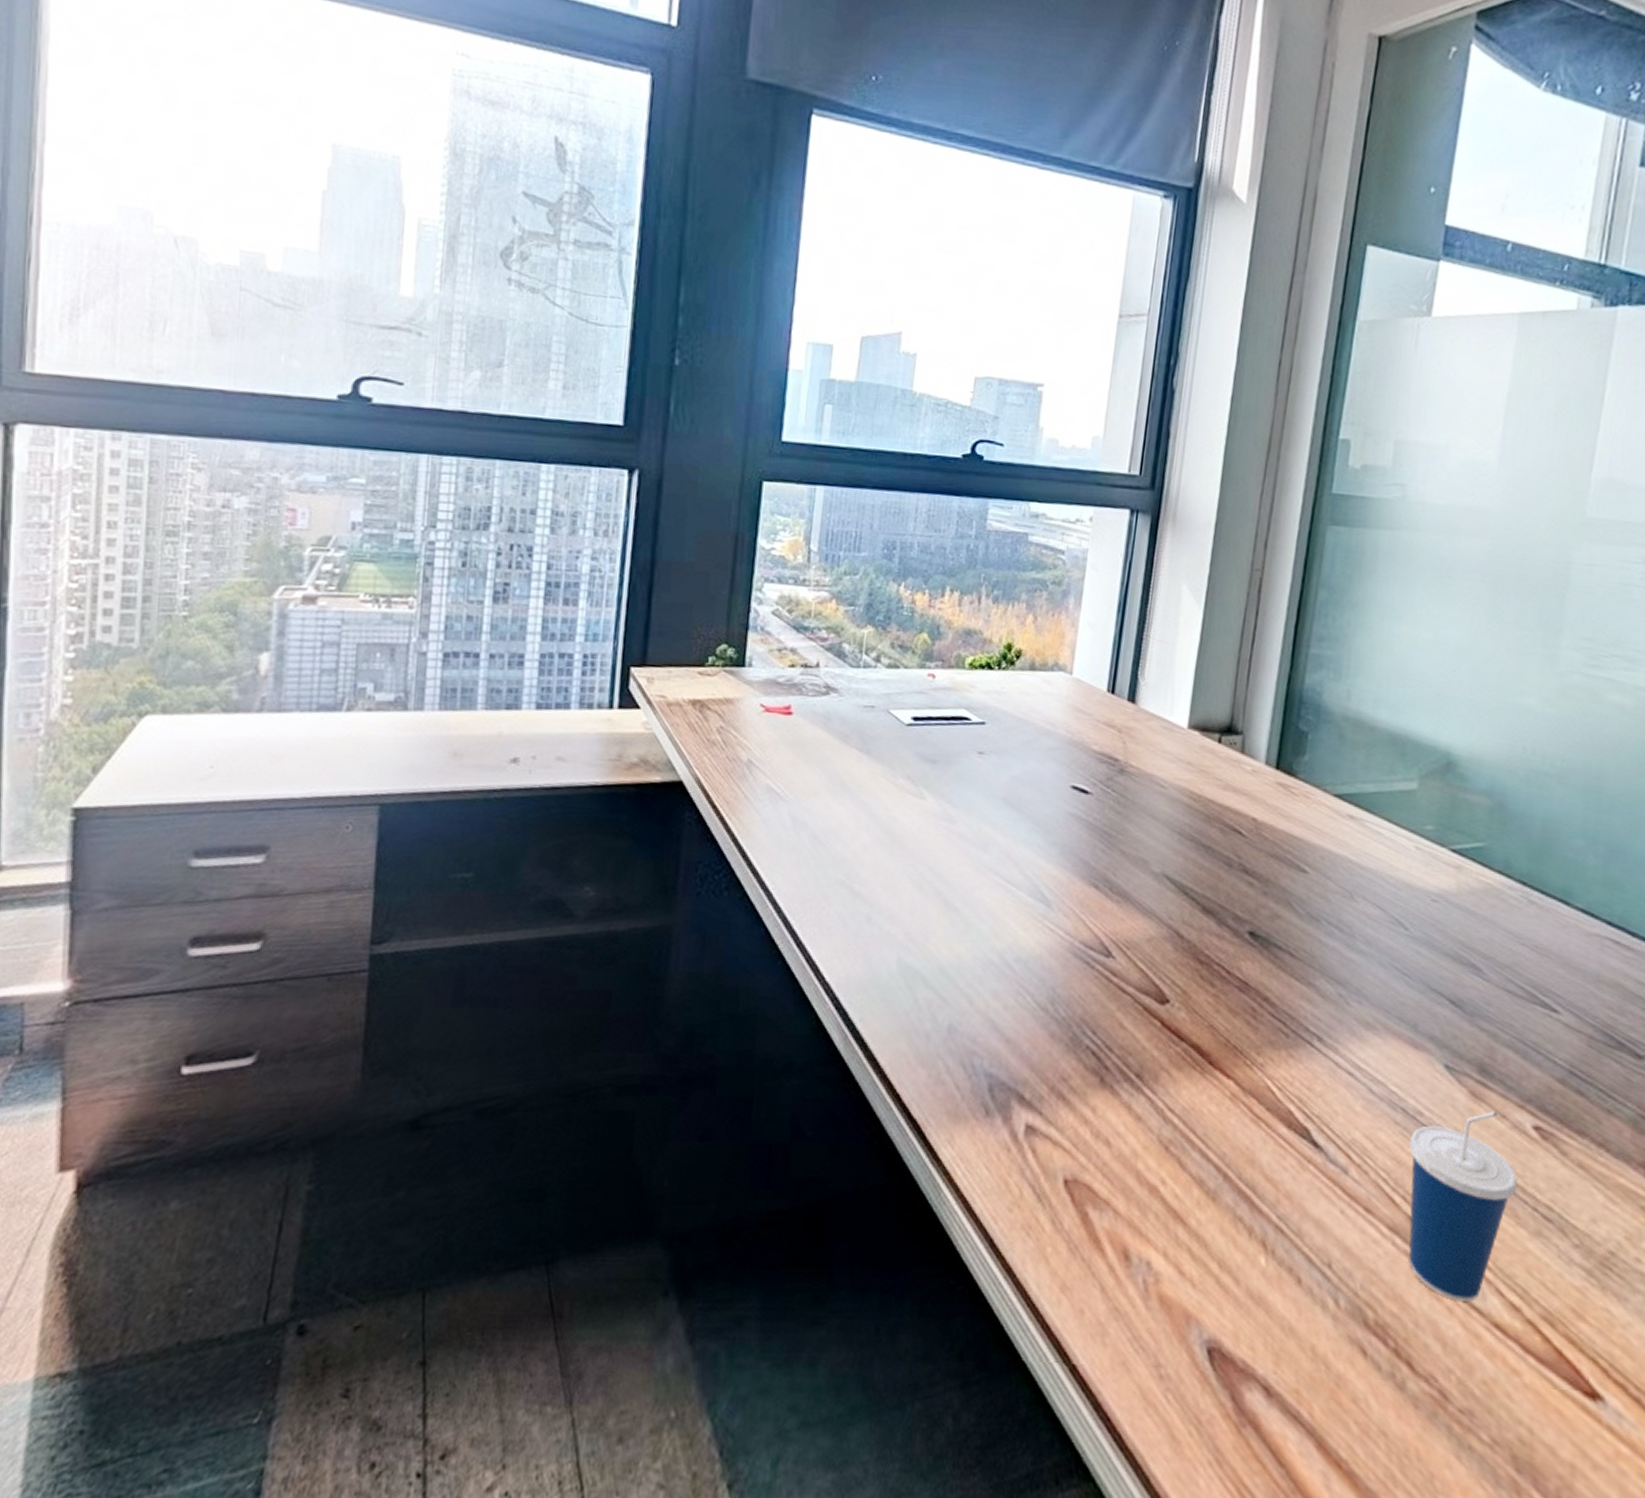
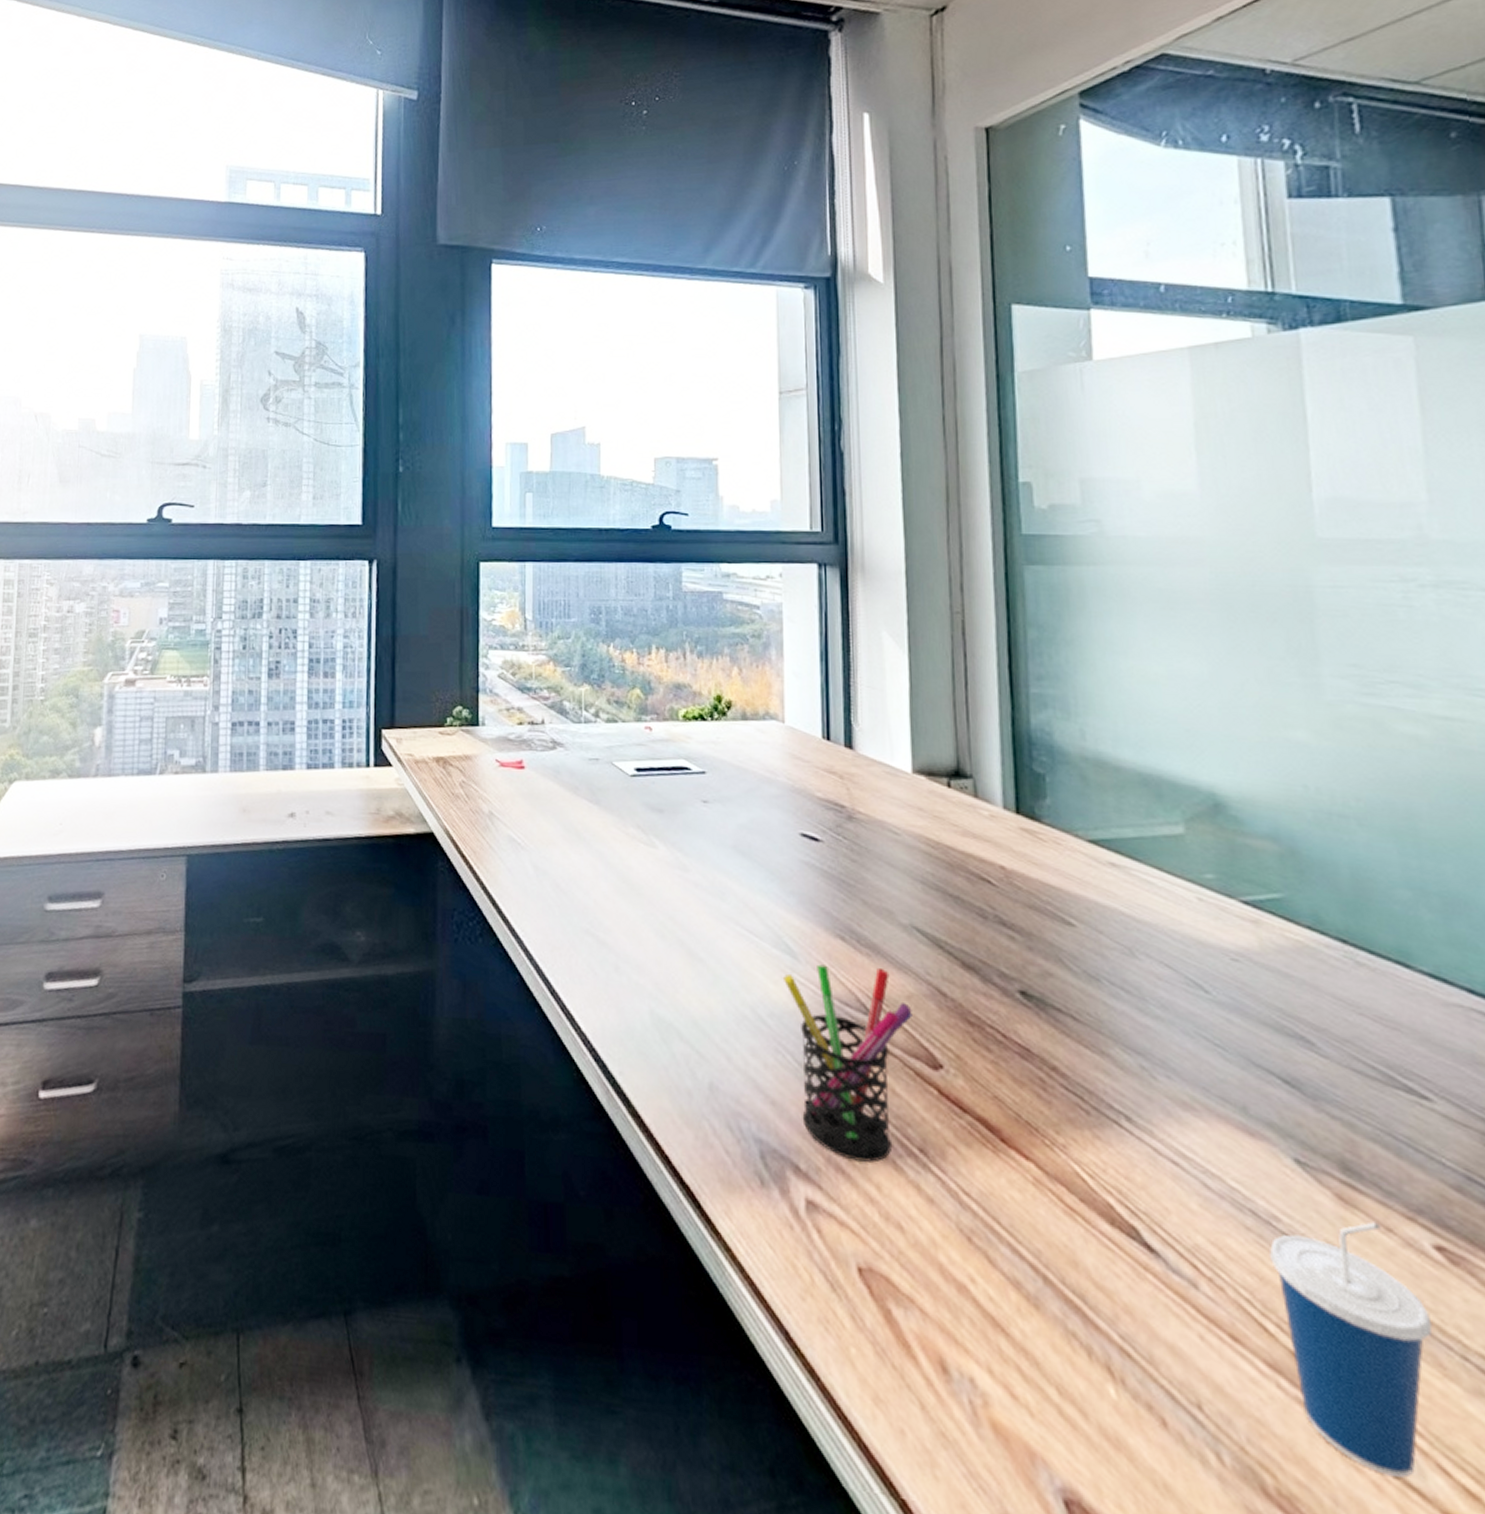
pen holder: none [1033,911,1150,1089] -> present [784,964,912,1163]

